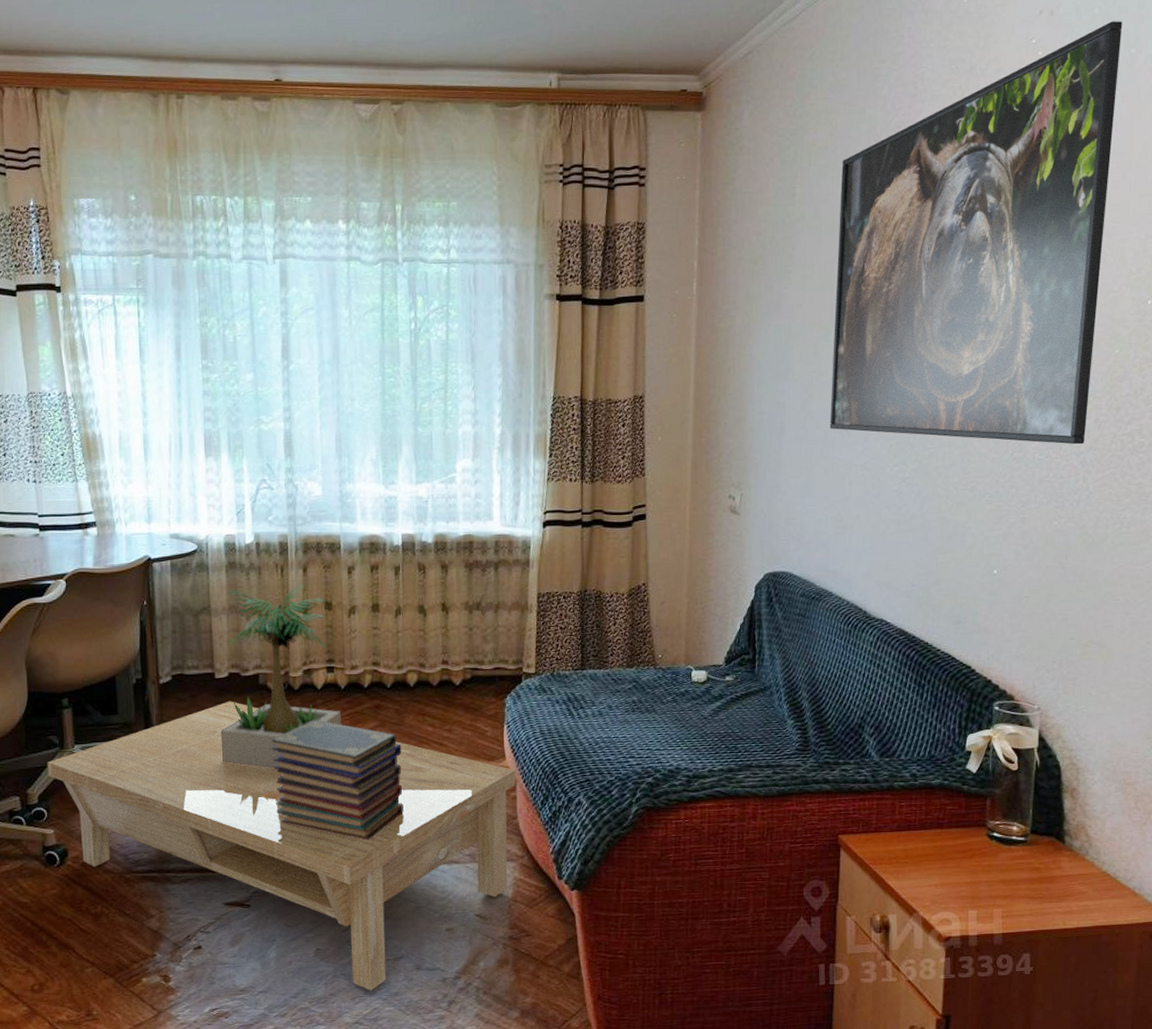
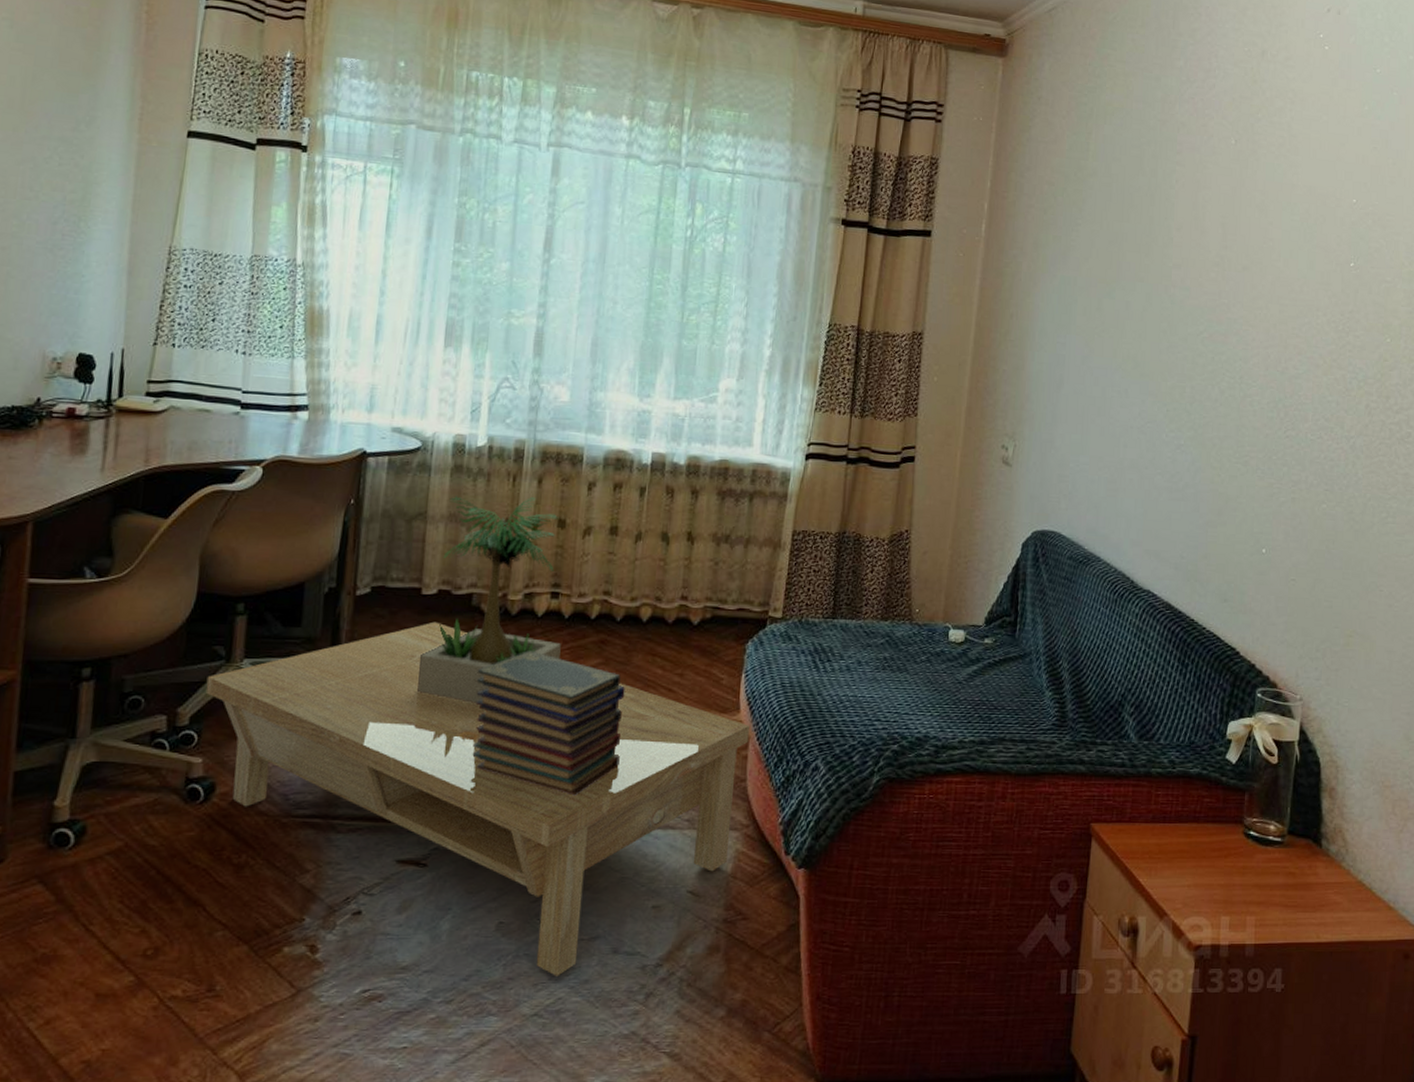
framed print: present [829,21,1123,445] -> none [1108,28,1402,429]

